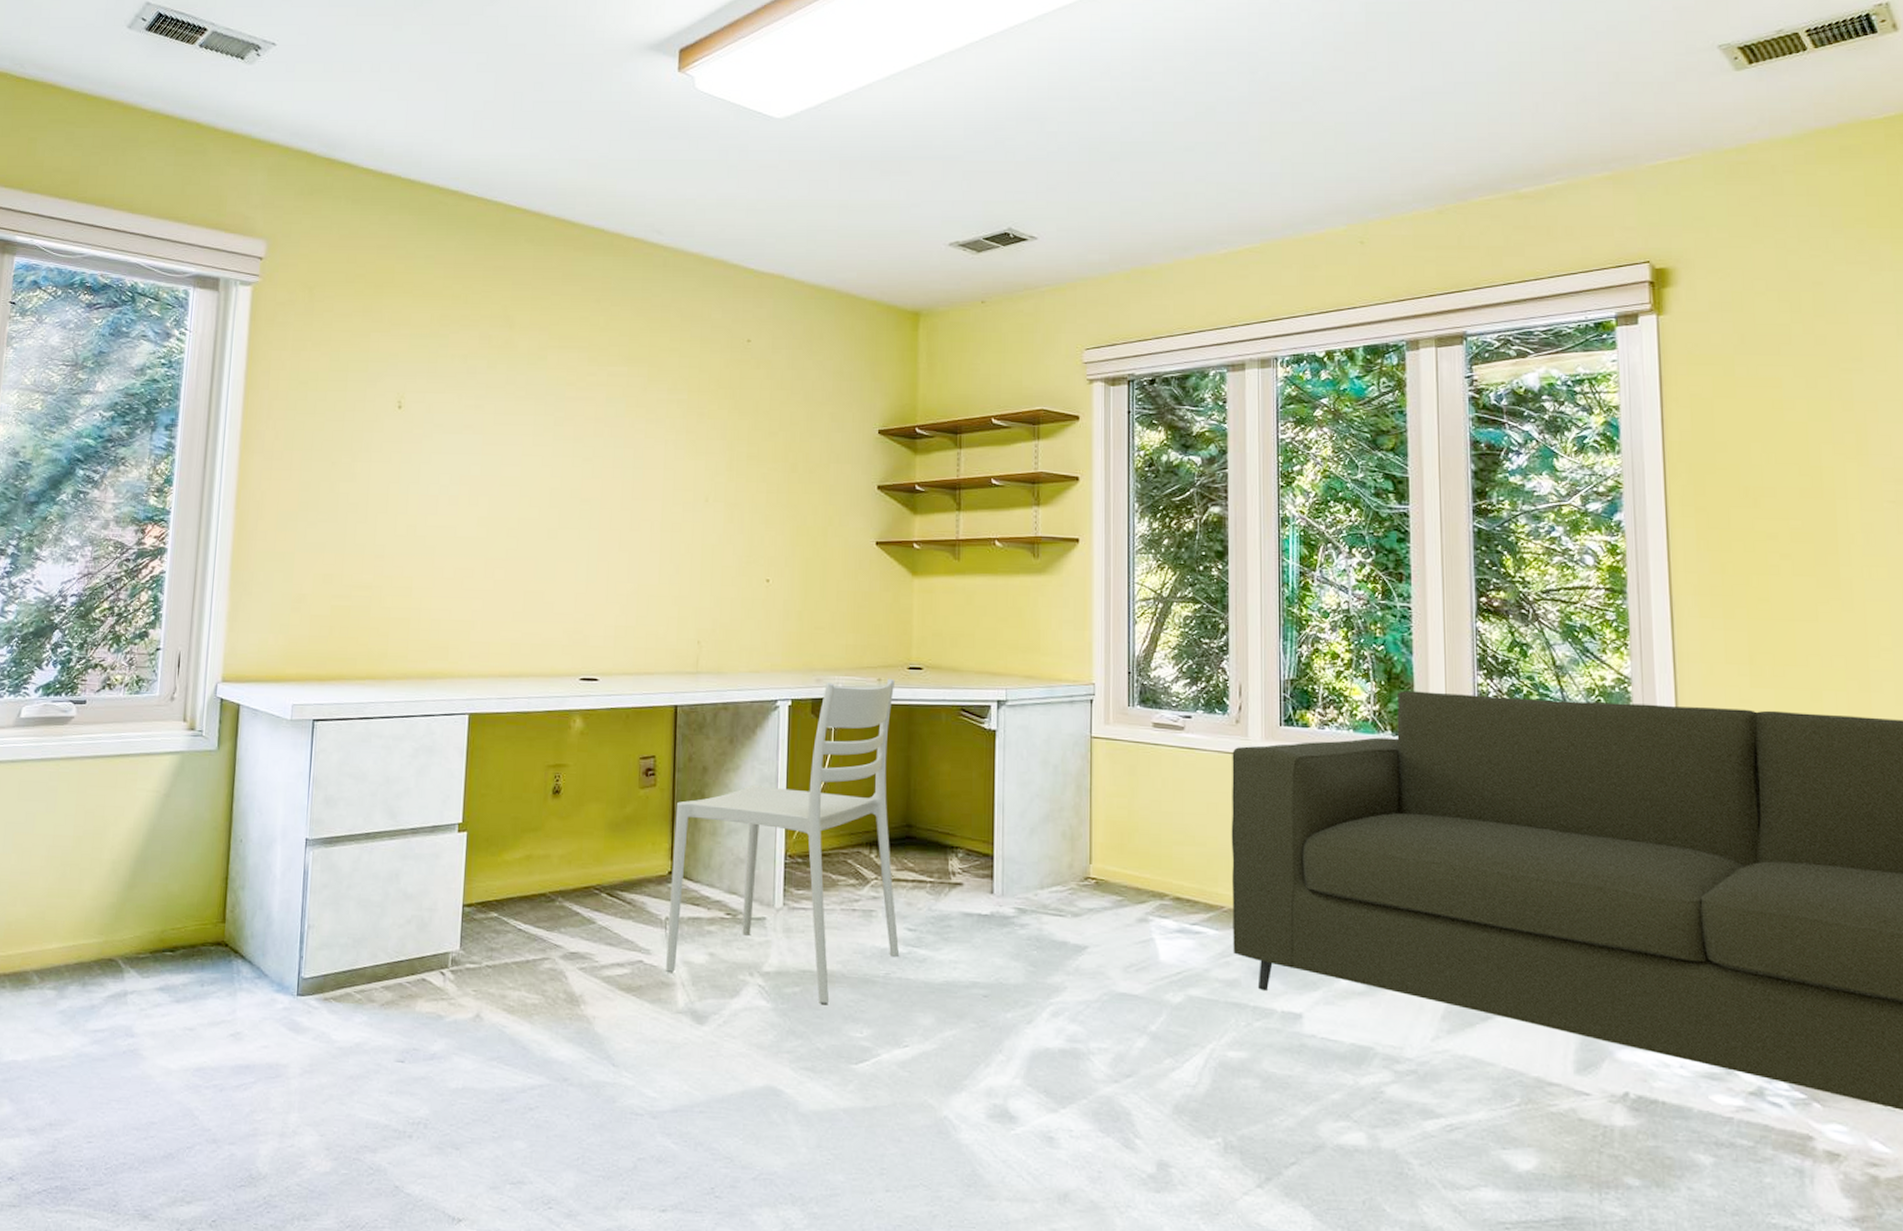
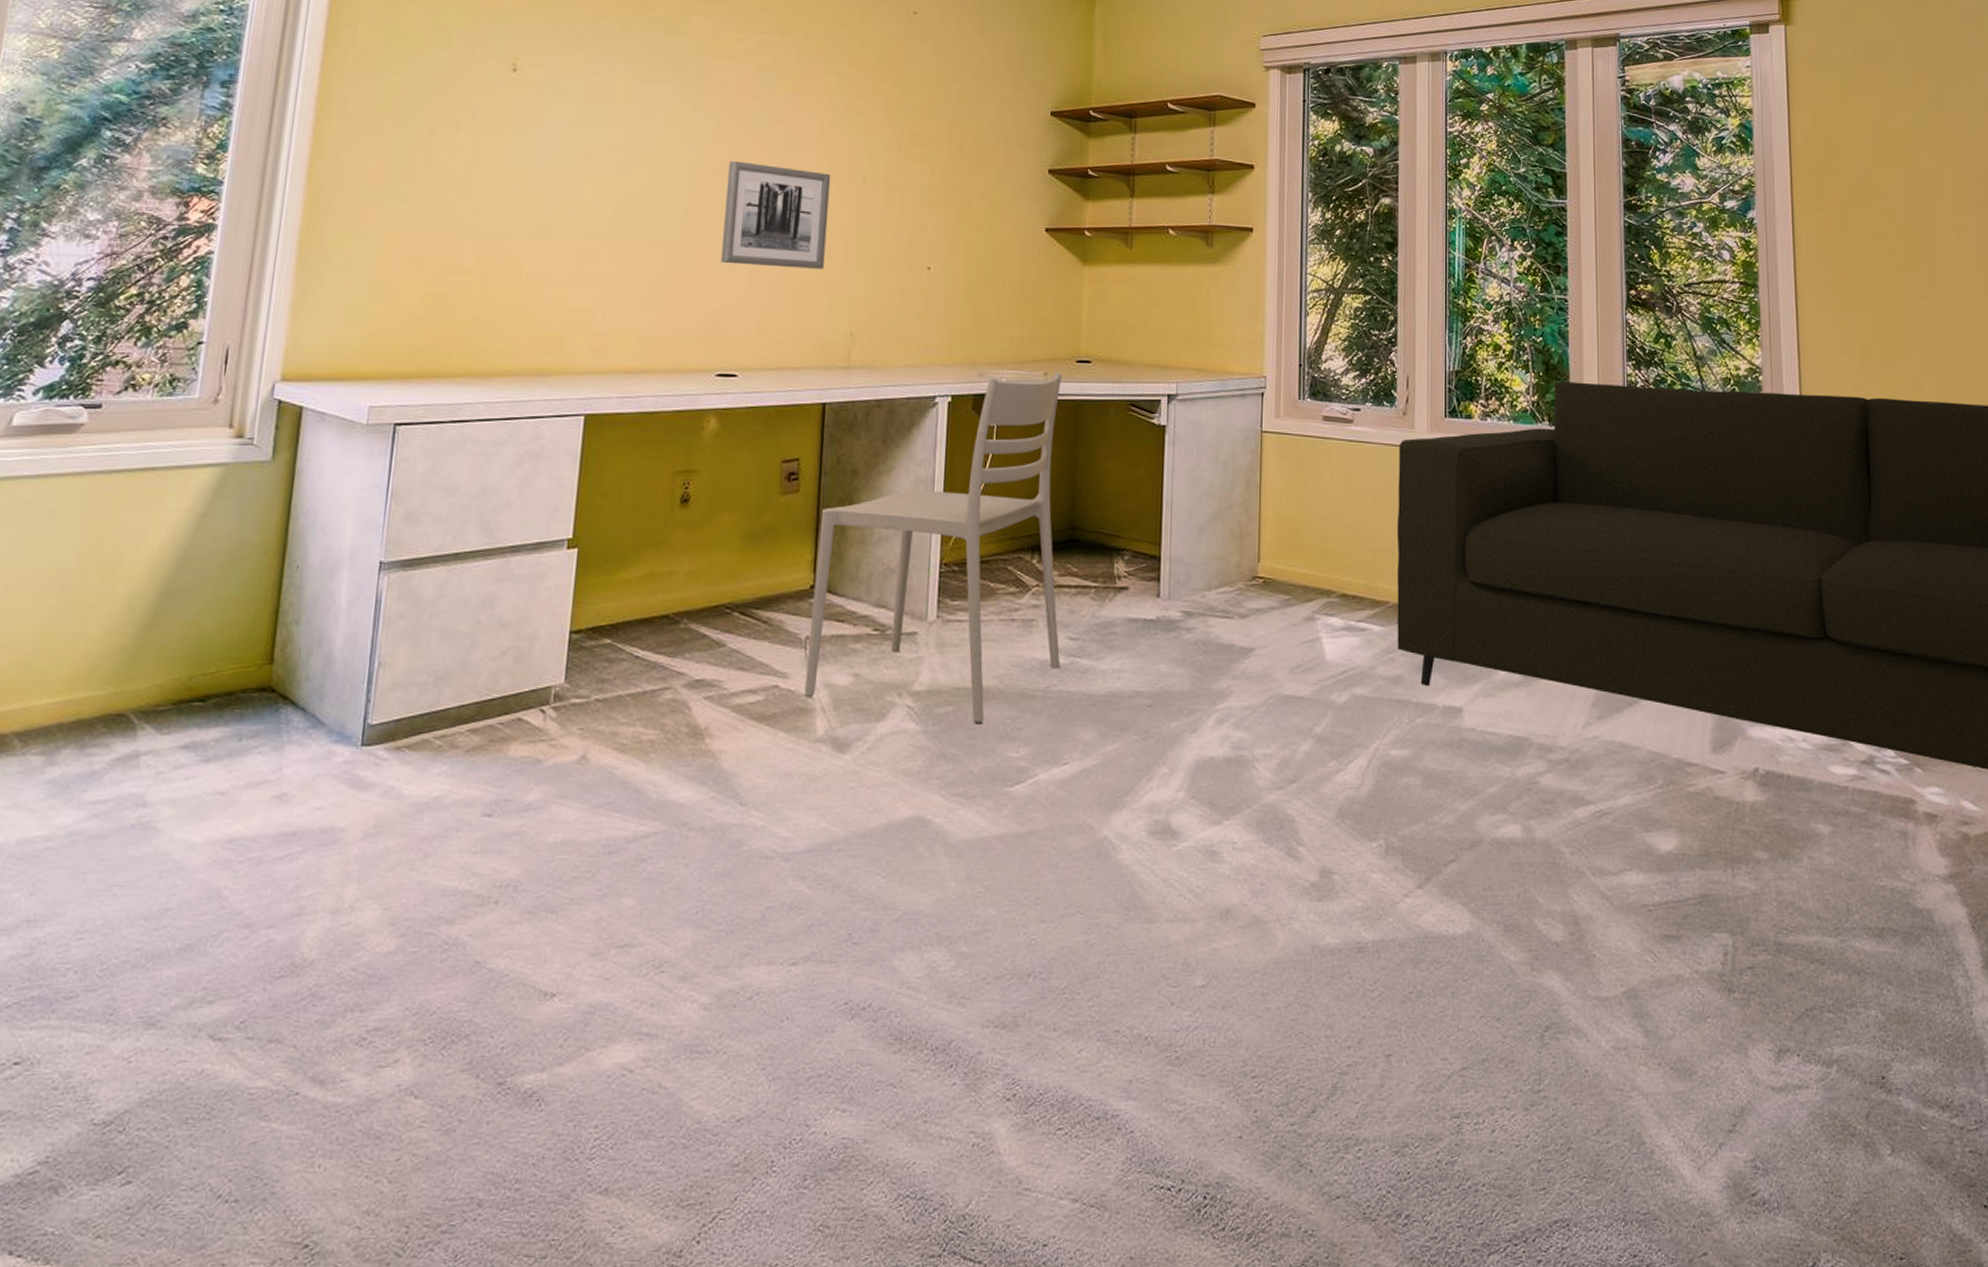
wall art: none [581,483,677,582] -> present [721,160,831,269]

